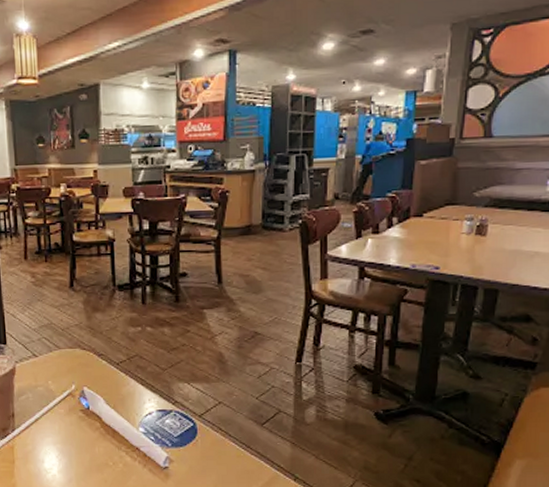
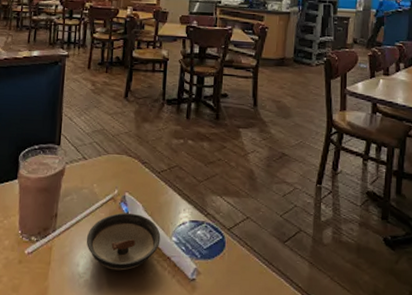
saucer: none [48,407,127,464] -> present [86,212,161,271]

